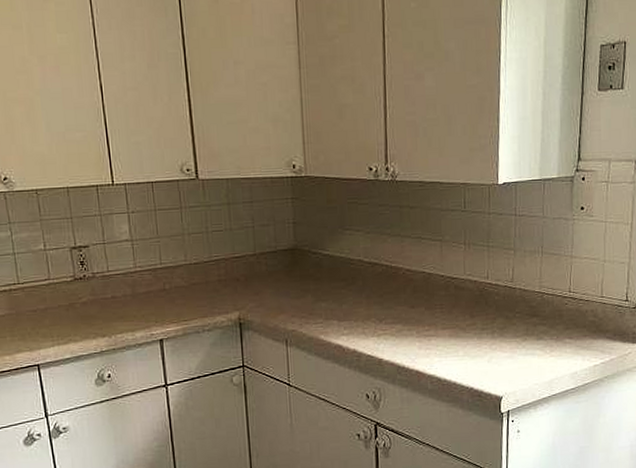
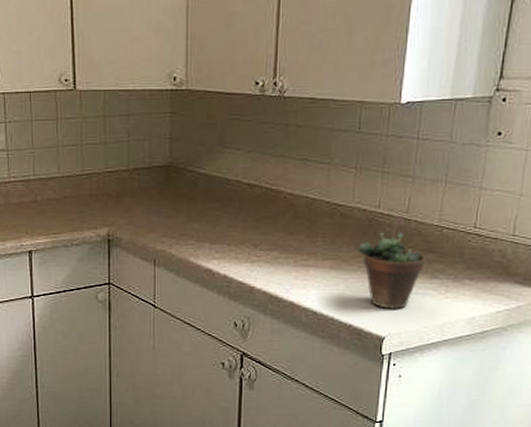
succulent plant: none [472,284,531,370] -> present [357,215,426,309]

